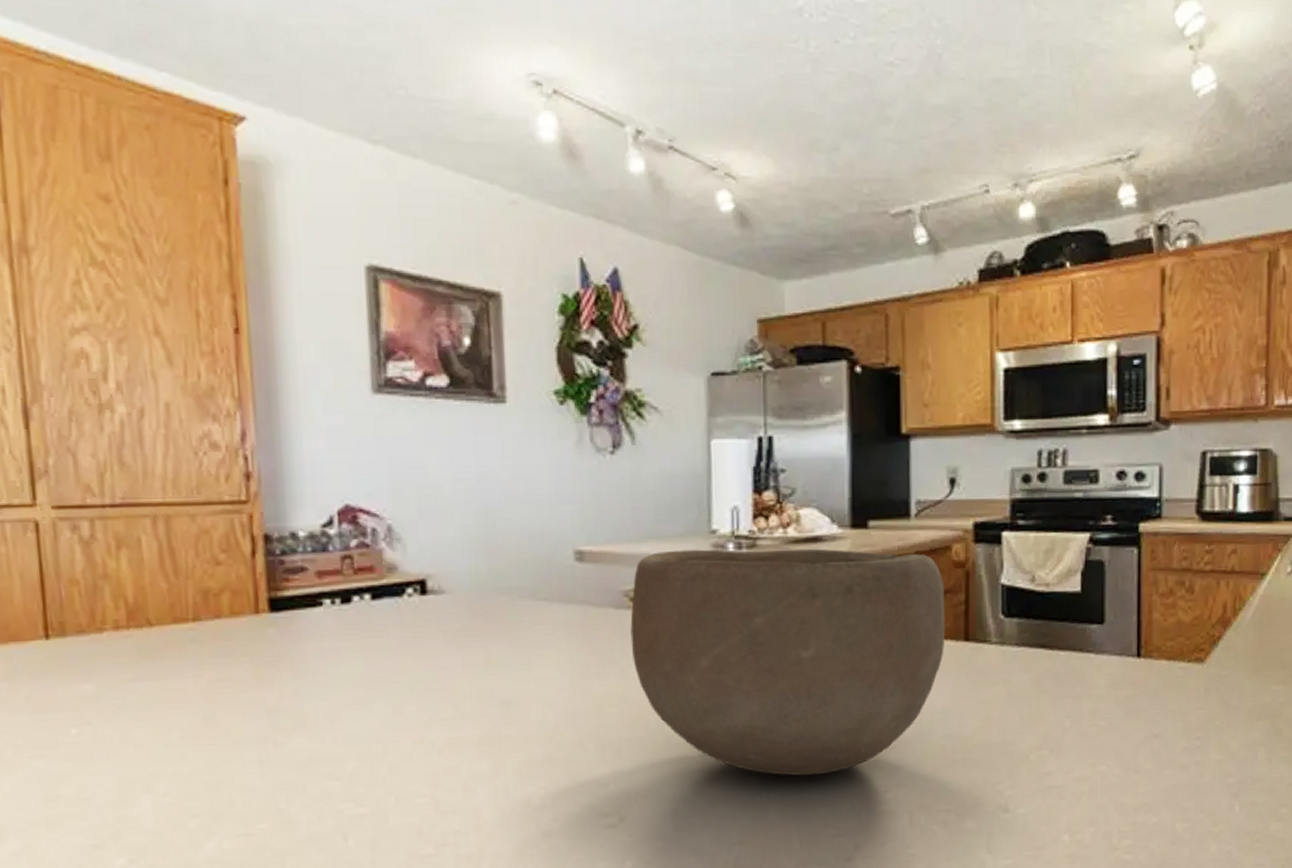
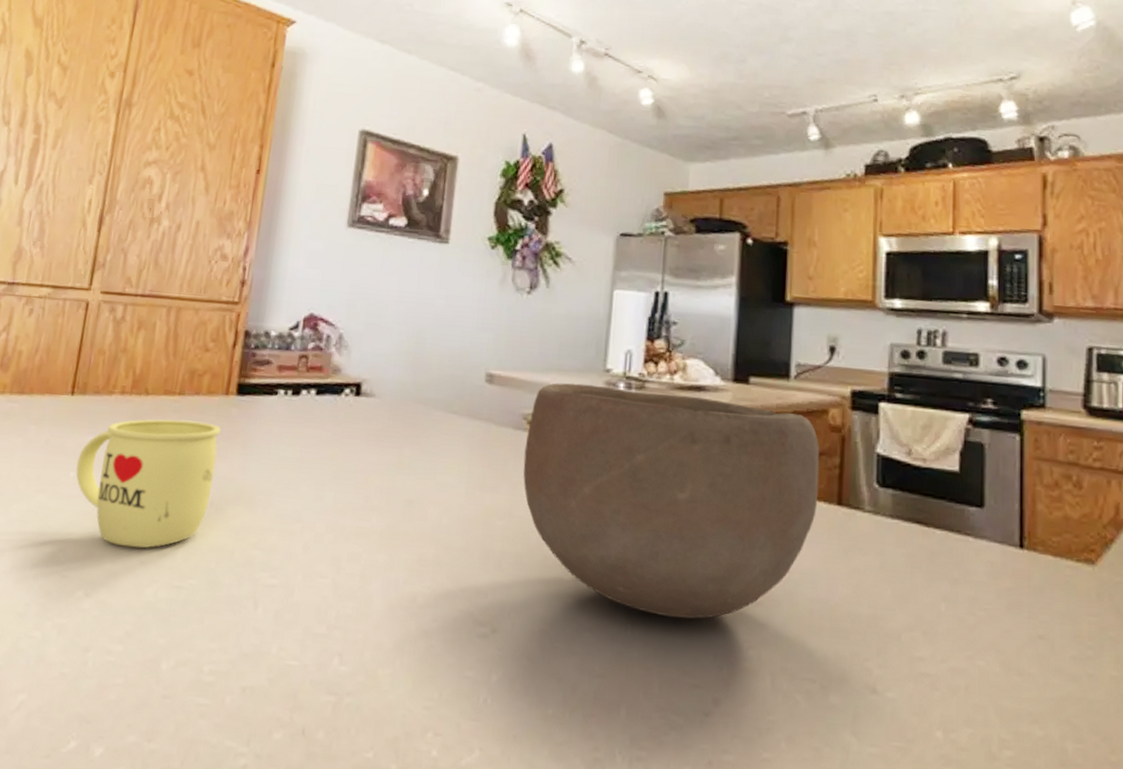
mug: none [76,649,263,802] -> present [76,419,221,548]

